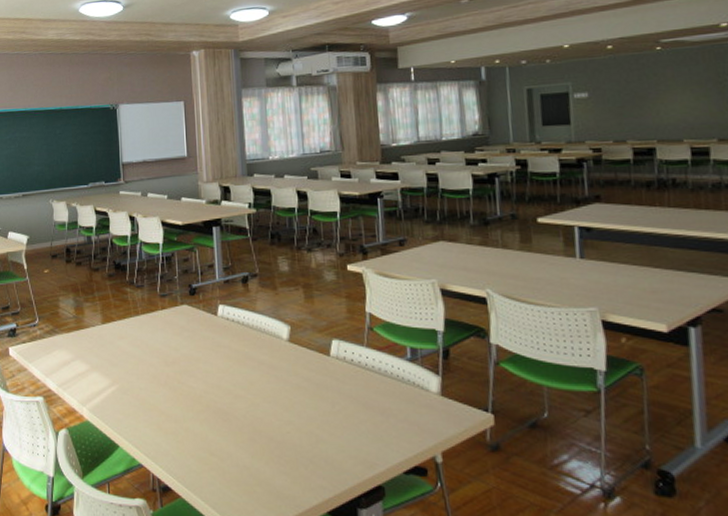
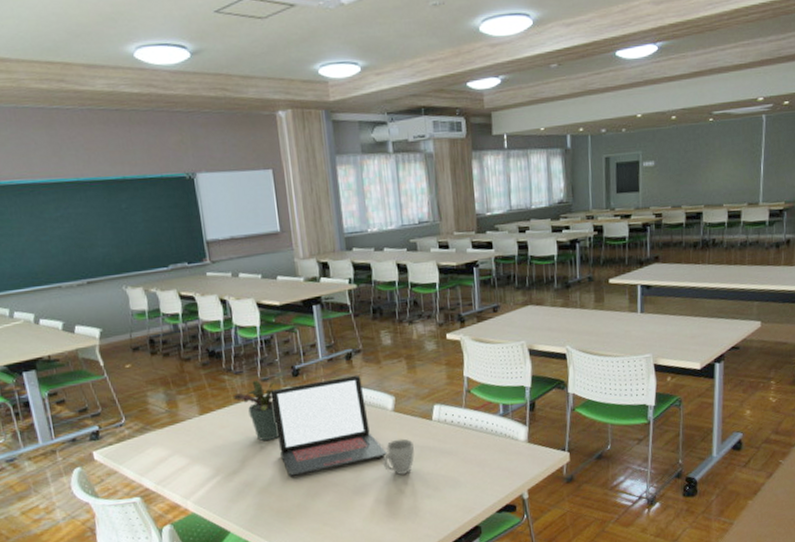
potted plant: none [133,296,172,357] -> present [232,381,279,441]
laptop: none [168,299,280,398] -> present [270,374,387,478]
mug: none [275,372,310,413] -> present [382,438,415,476]

